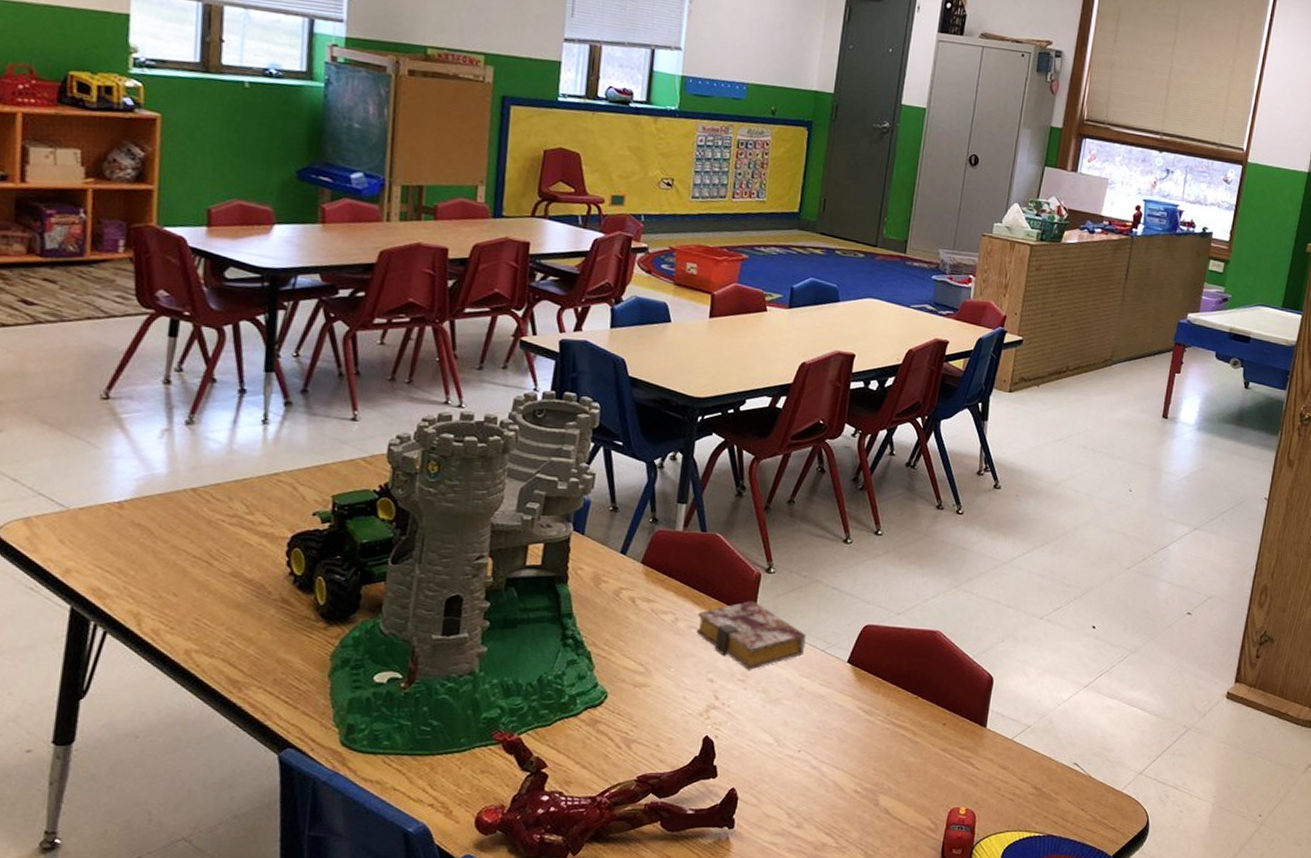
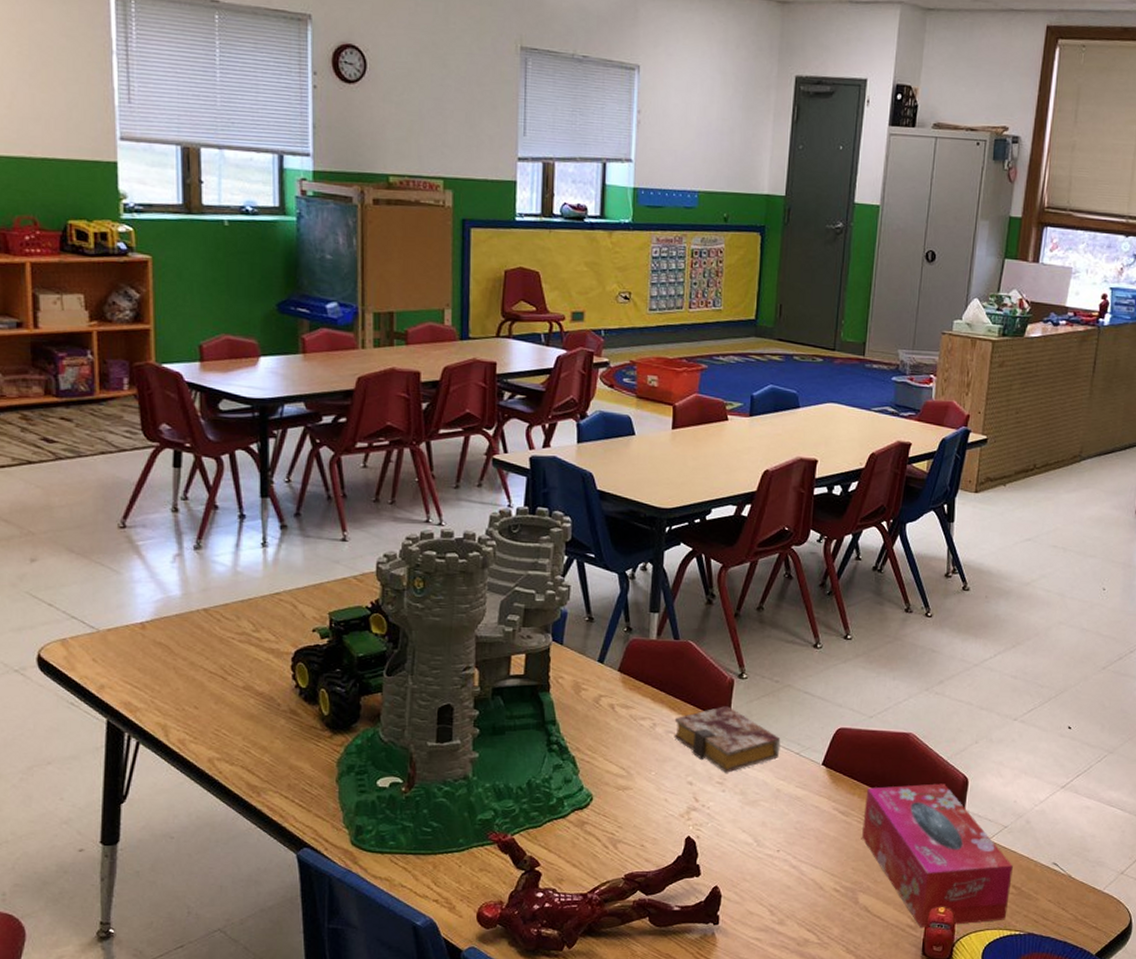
tissue box: none [885,682,1035,831] -> present [862,783,1013,928]

